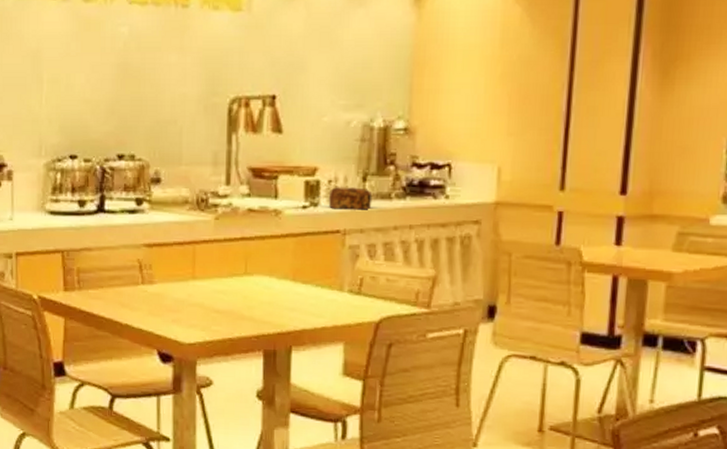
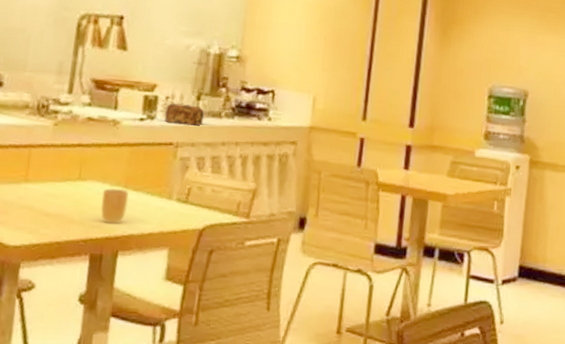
cup: none [270,282,298,319] -> present [101,188,129,224]

